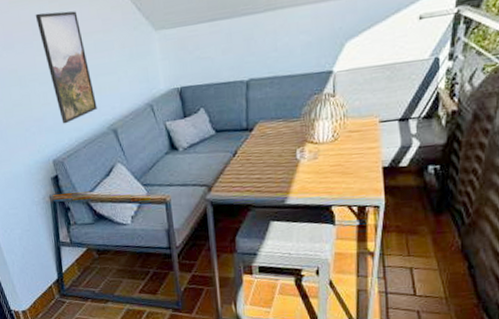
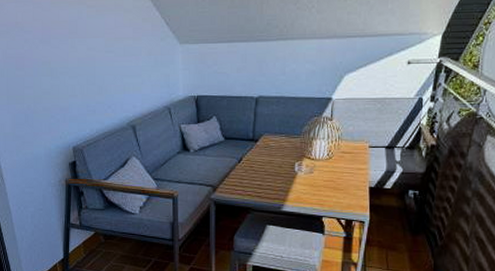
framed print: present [35,11,97,124] -> none [73,15,120,116]

